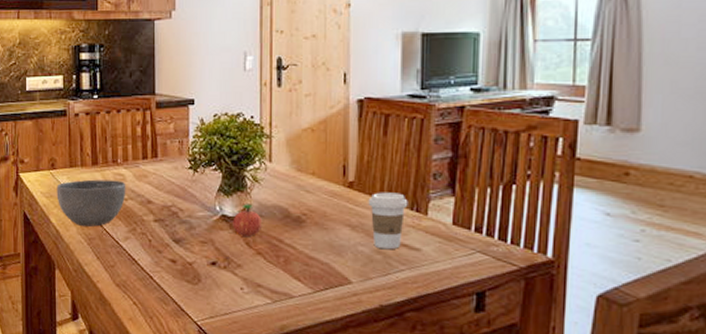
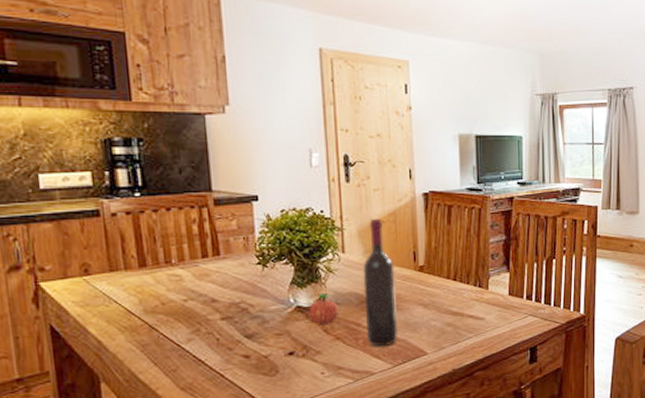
bowl: present [56,179,126,227] -> none [93,281,185,333]
wine bottle: none [287,126,322,268] -> present [362,218,399,346]
coffee cup: present [368,192,408,250] -> none [437,272,472,322]

